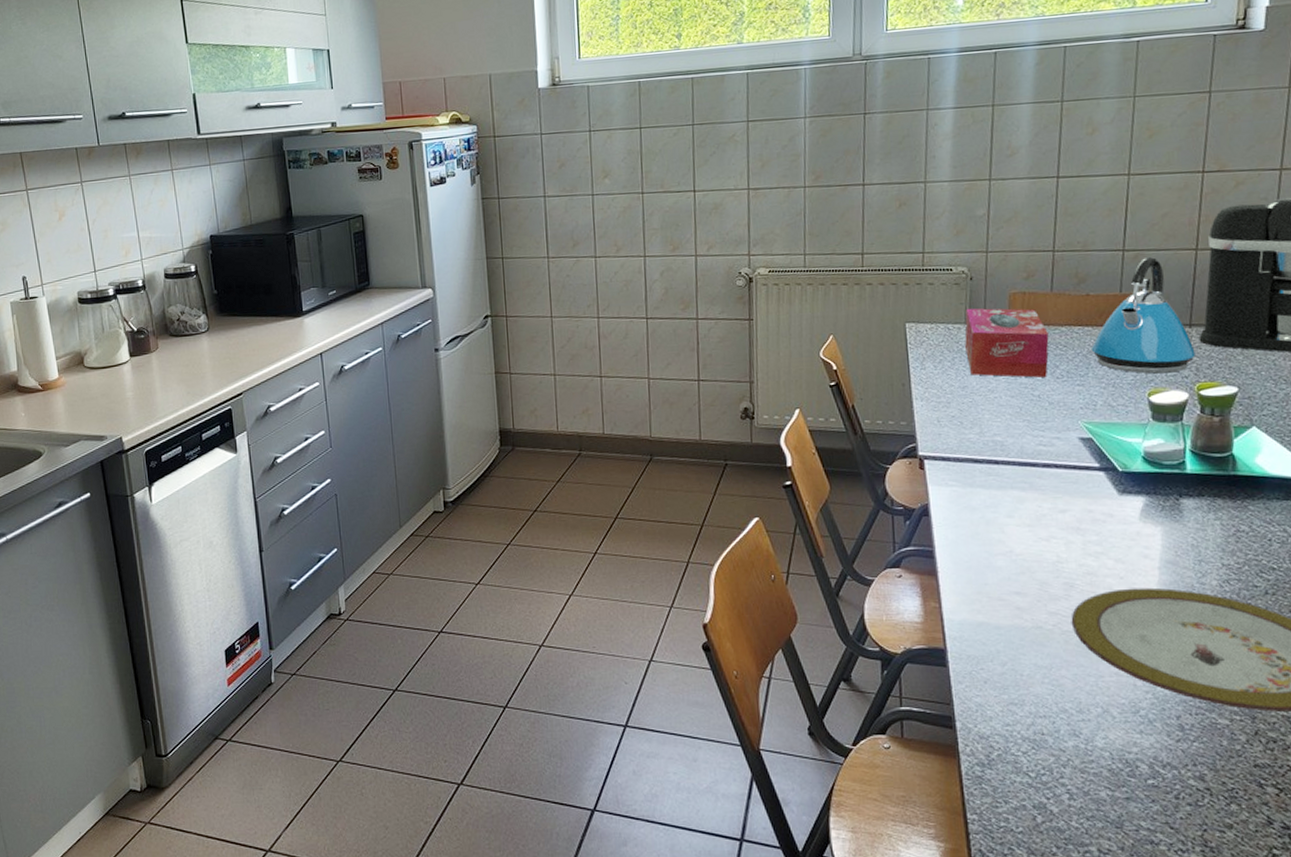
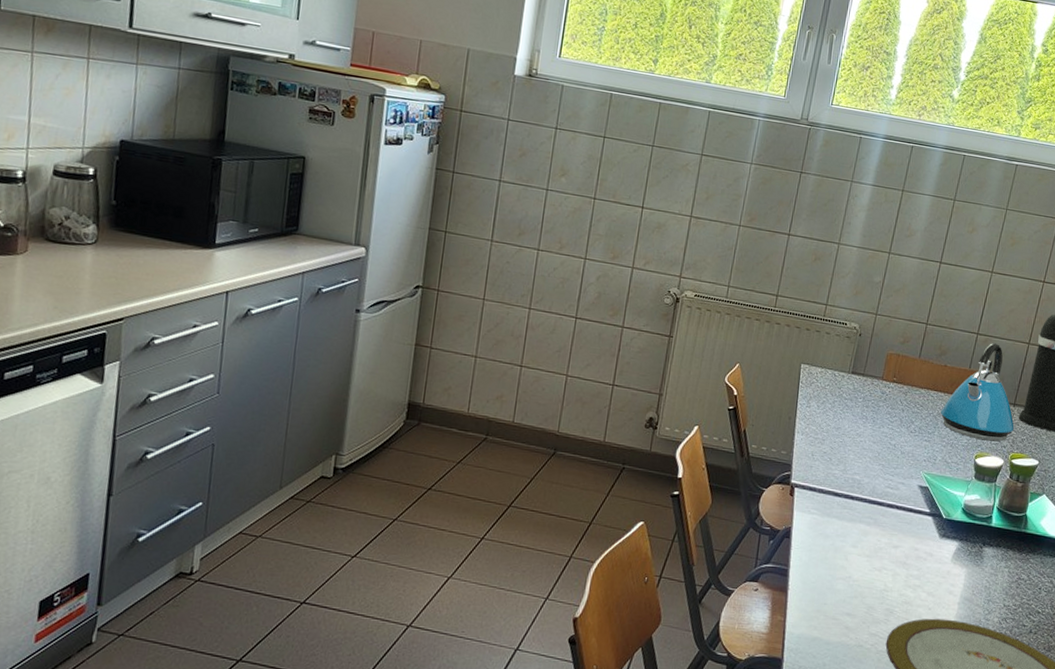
tissue box: present [965,308,1049,378] -> none [845,360,911,430]

